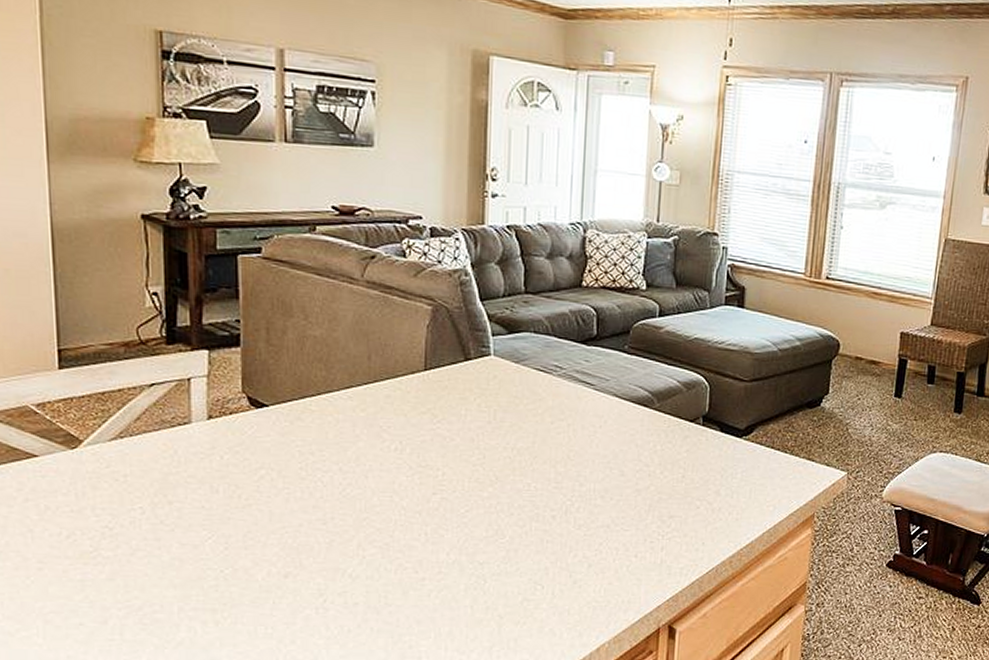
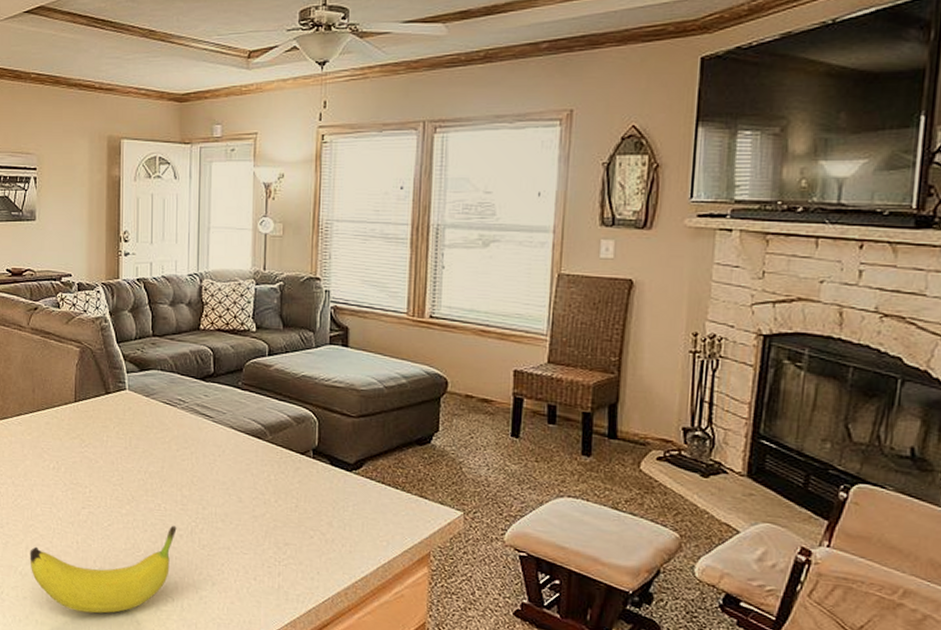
fruit: none [363,506,549,612] -> present [30,525,177,614]

